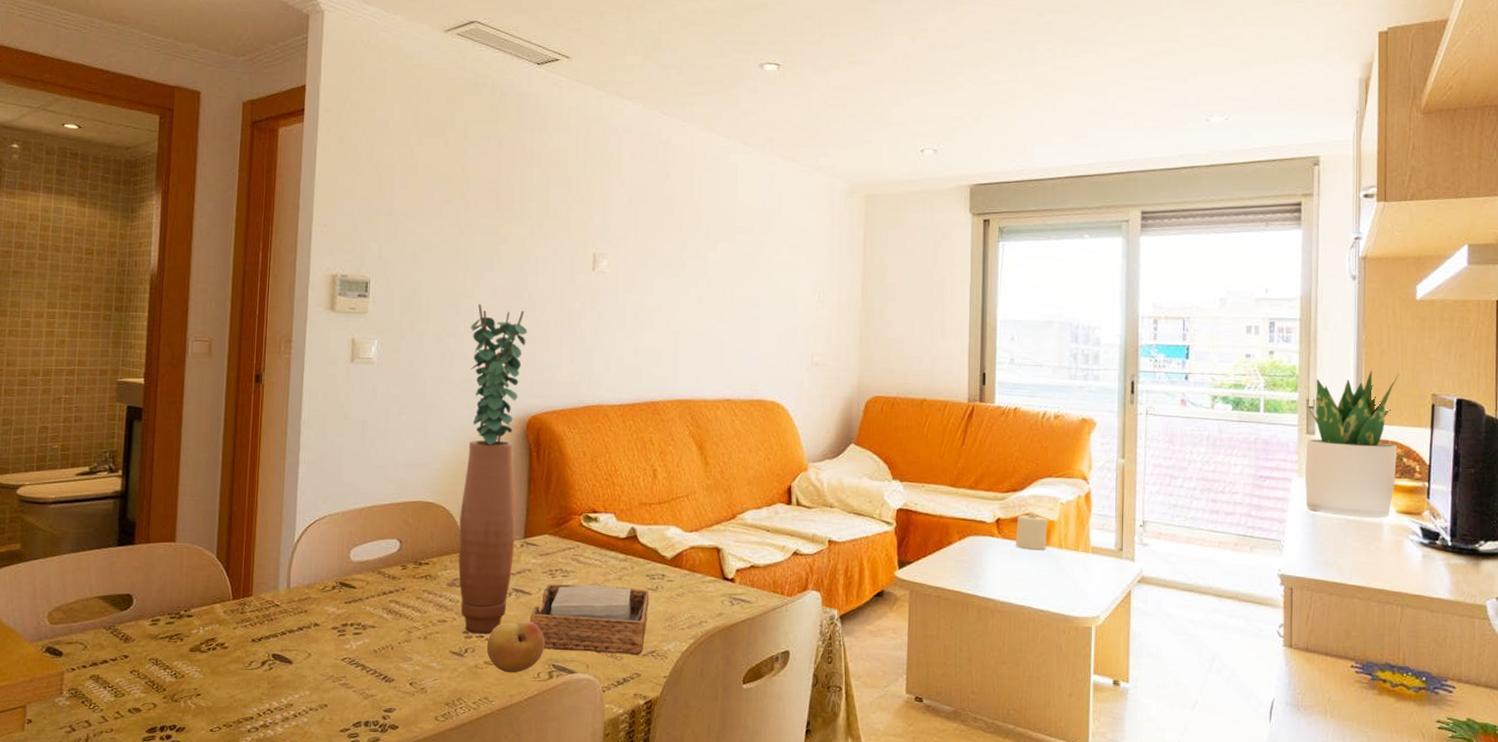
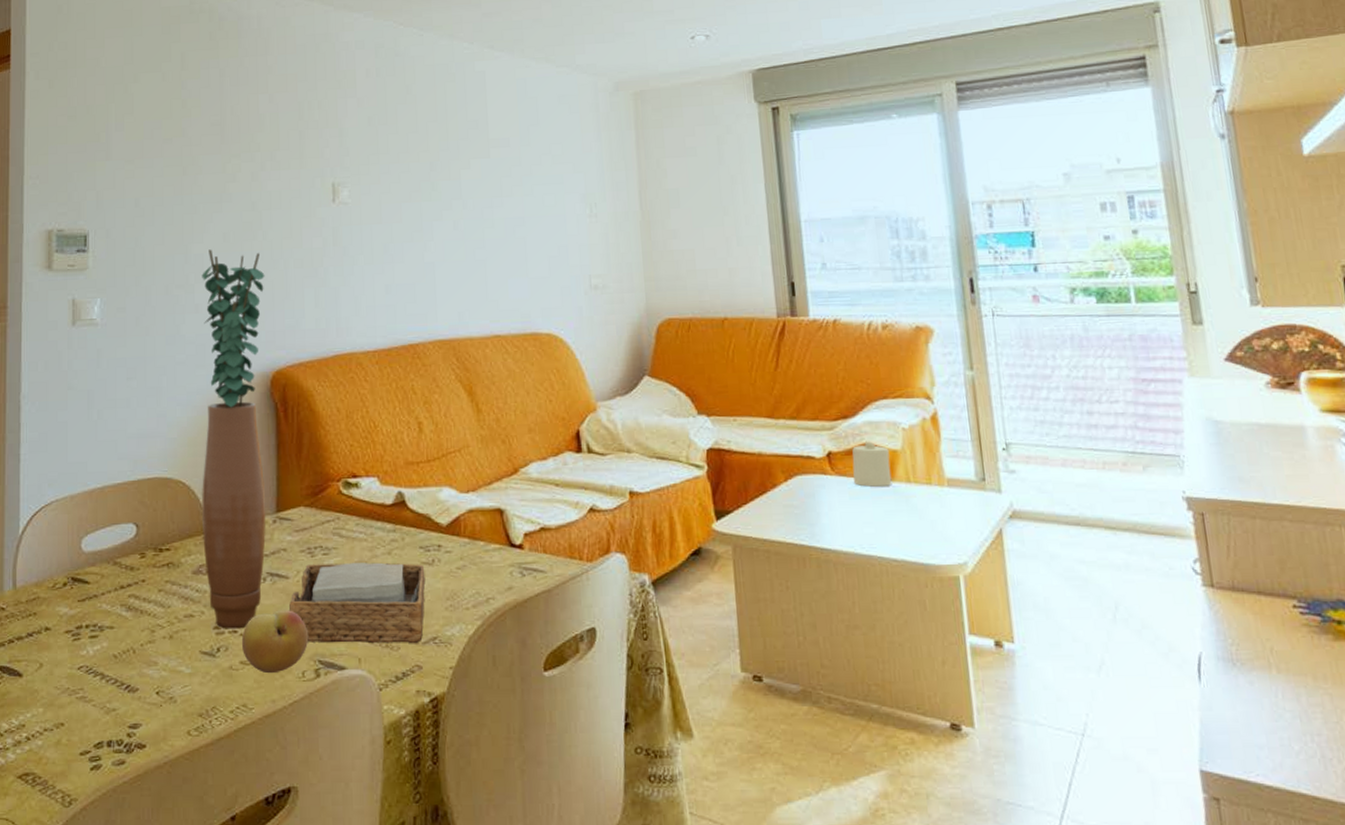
planter: present [1304,370,1400,518] -> none [1185,243,1313,421]

